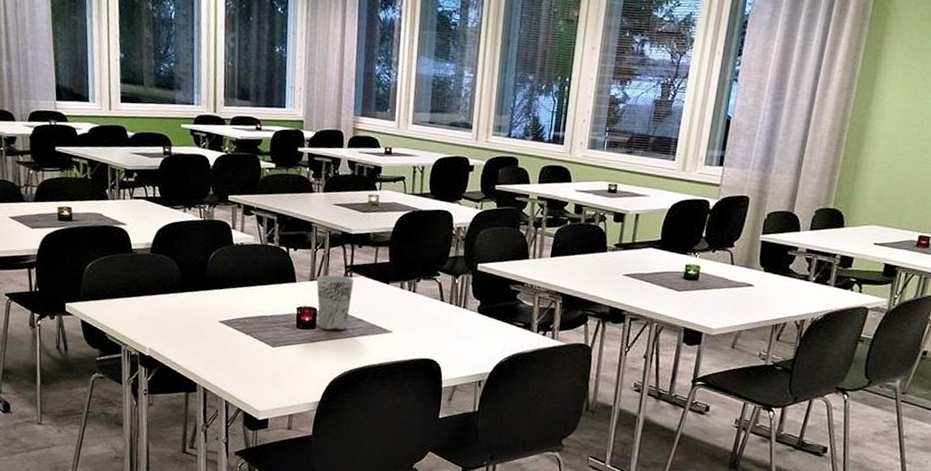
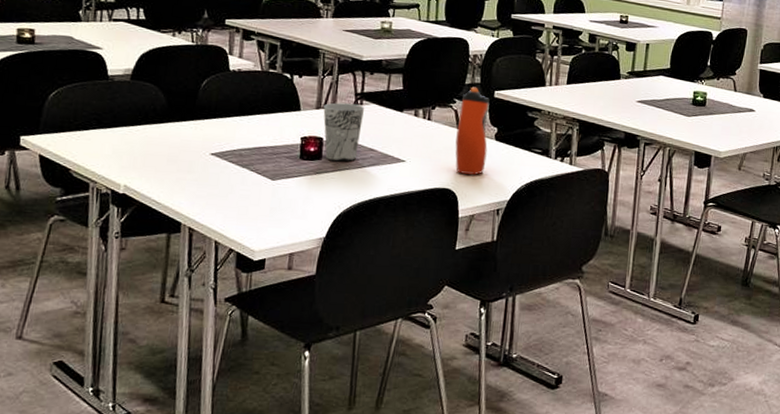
water bottle: none [439,259,473,347] -> present [455,86,490,175]

